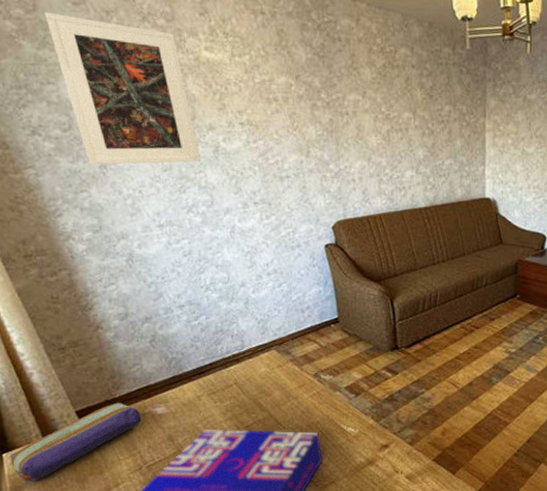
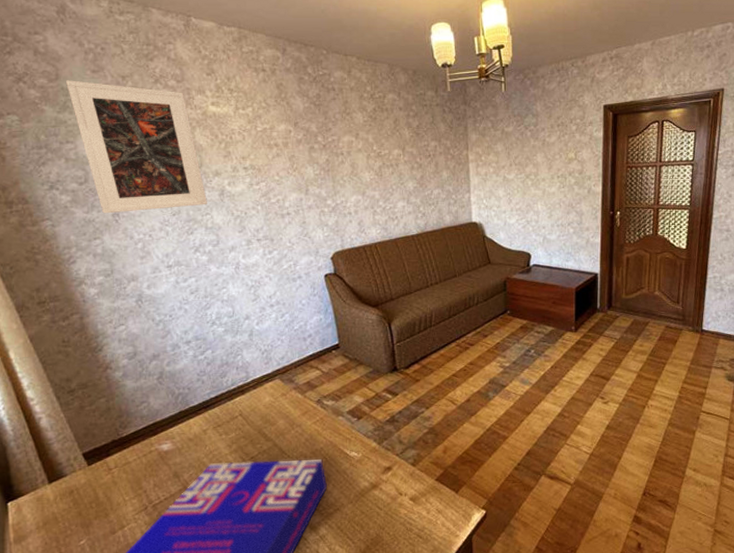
pencil case: present [11,402,142,481] -> none [16,441,148,530]

